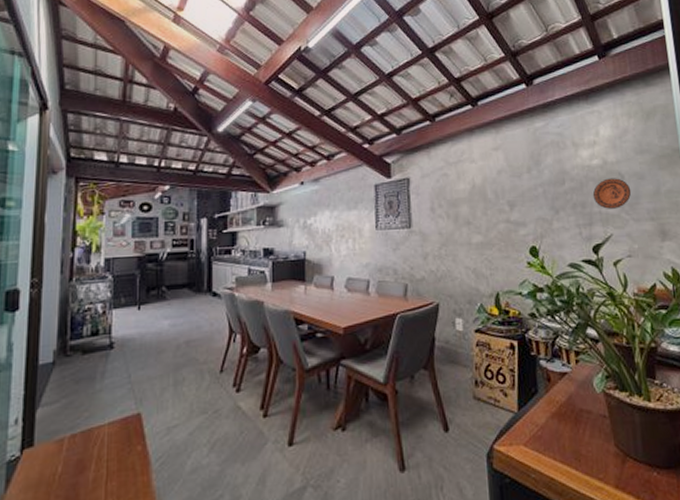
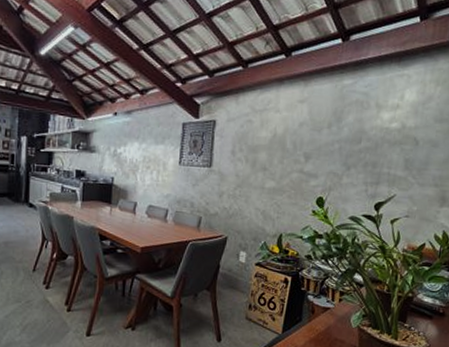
decorative plate: present [592,178,632,209] -> none [385,142,423,172]

